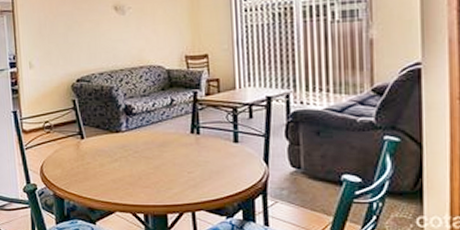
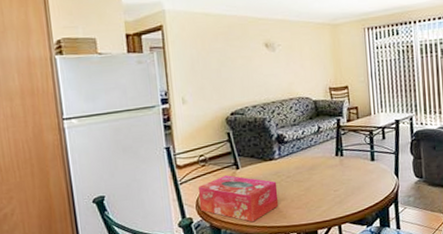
tissue box: none [42,144,125,196] -> present [197,175,279,222]

